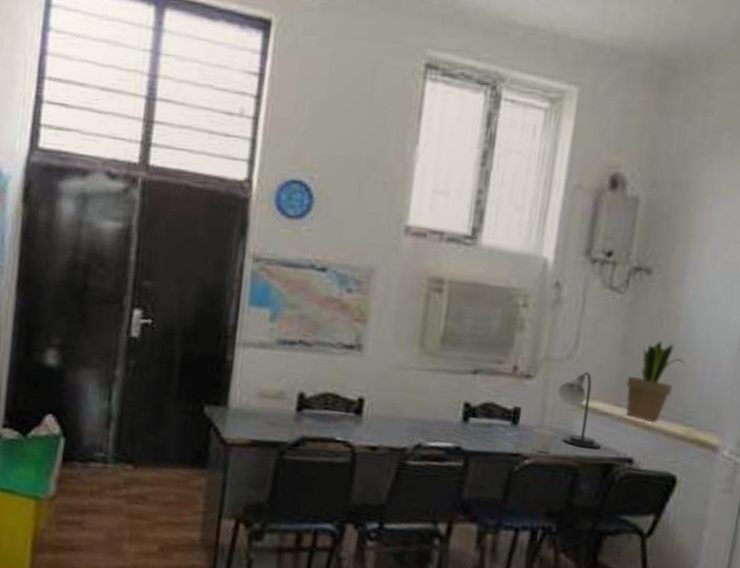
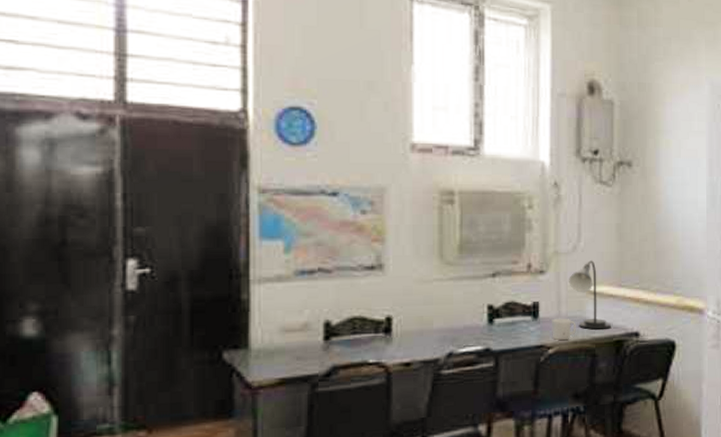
potted plant: present [625,340,685,423] -> none [624,224,669,297]

